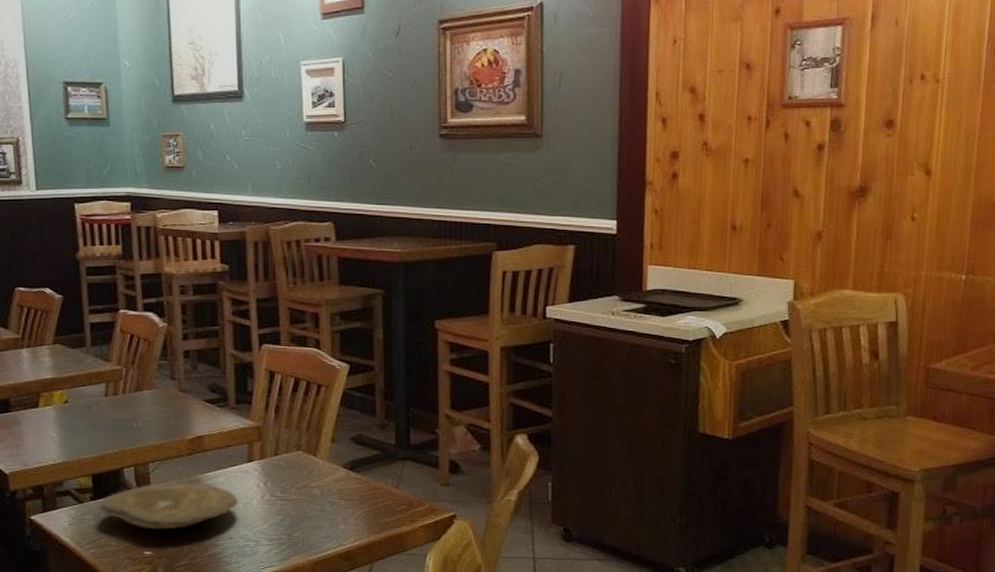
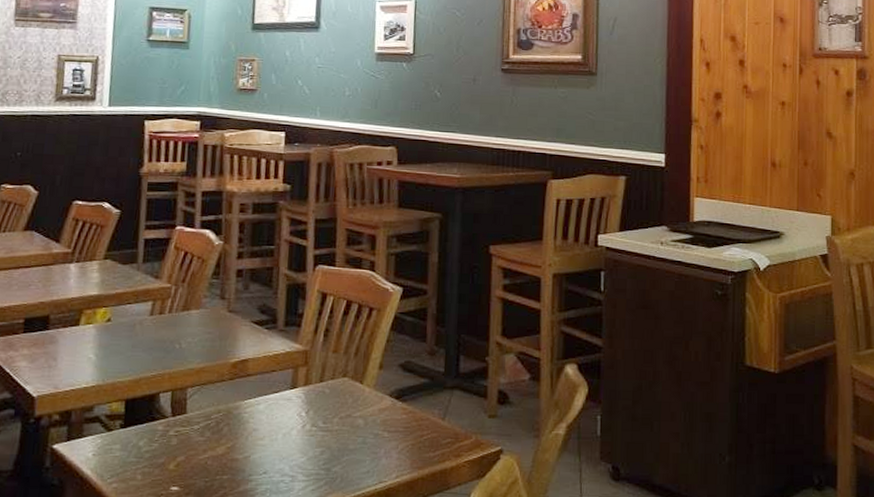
plate: present [99,482,238,530] -> none [128,409,277,462]

